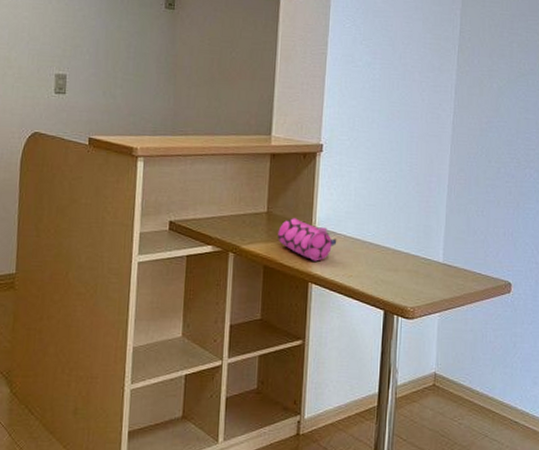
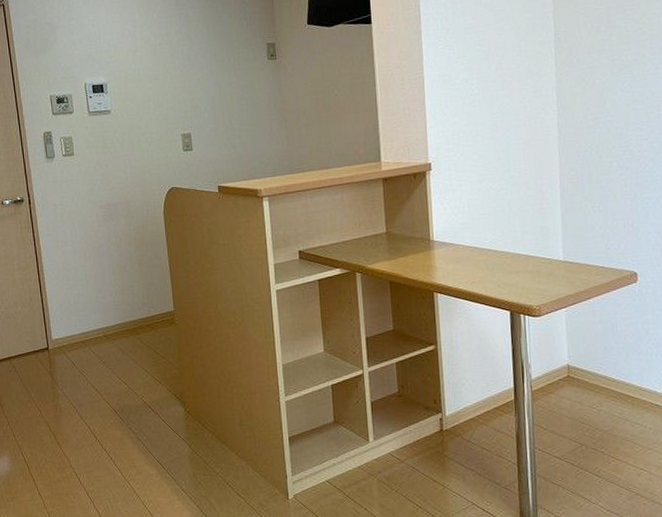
pencil case: present [278,218,337,262] -> none [399,235,456,273]

